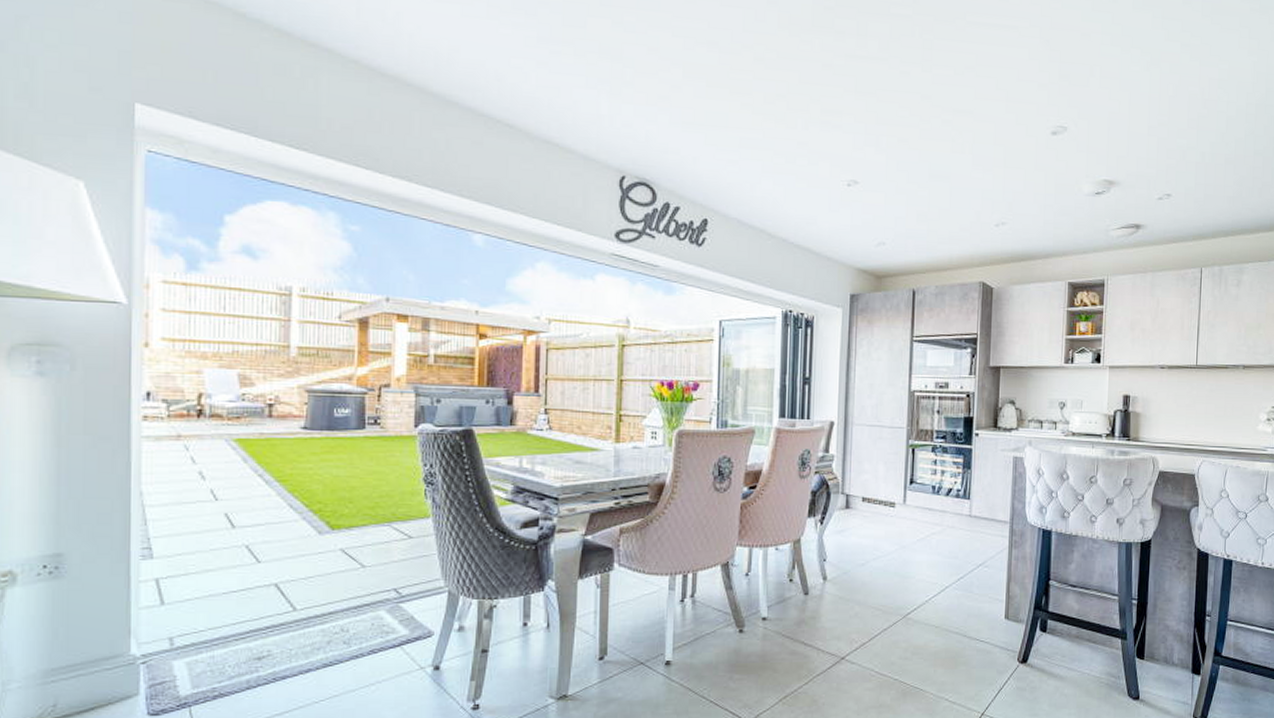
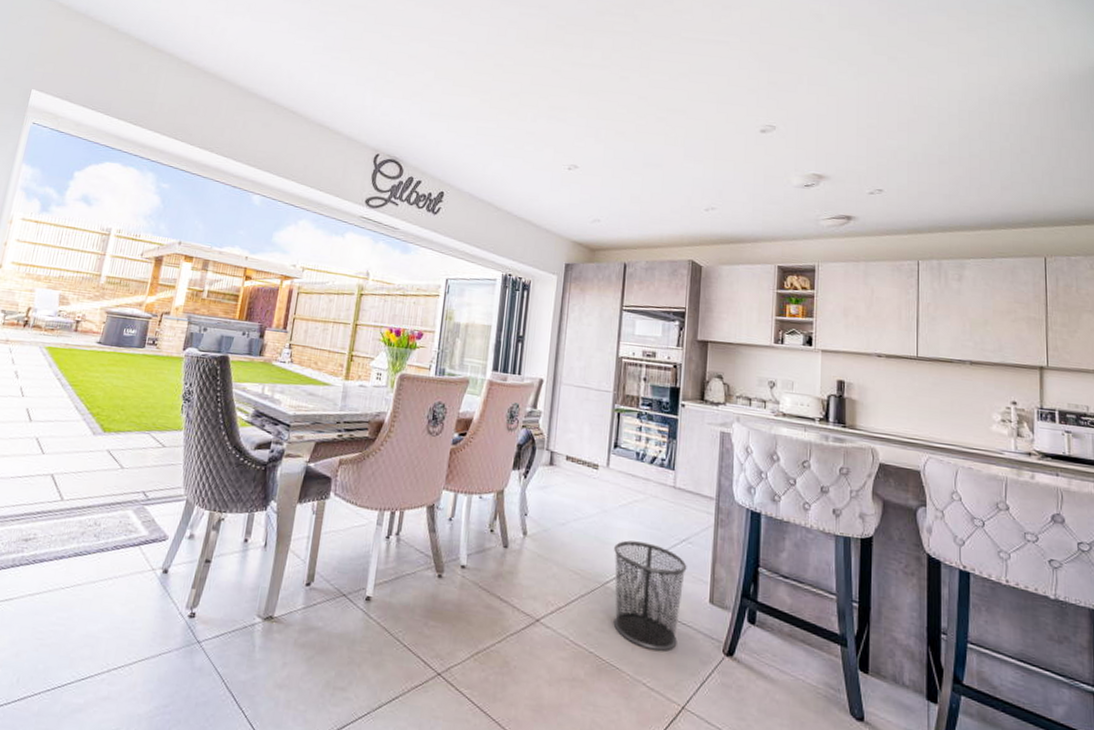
waste bin: none [914,572,984,668] -> present [613,540,687,651]

